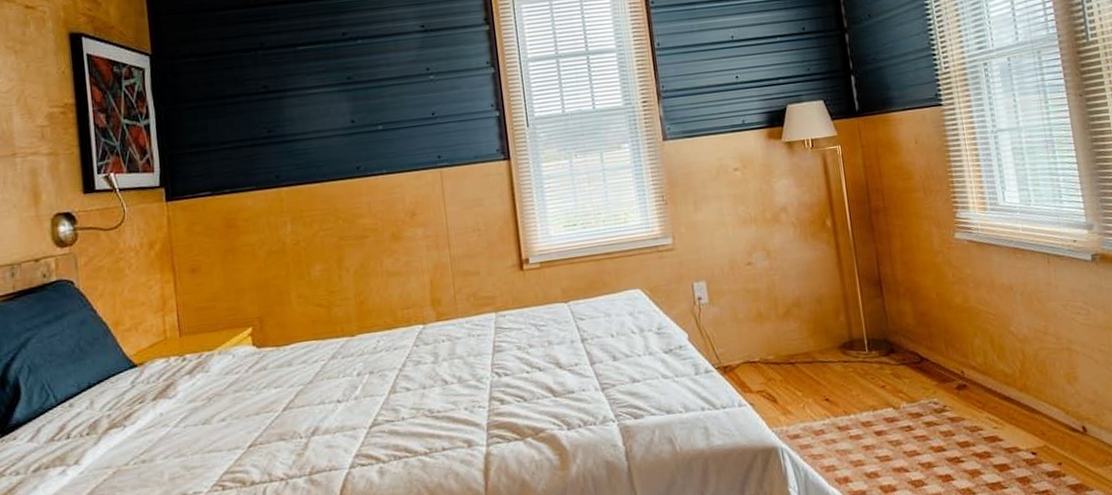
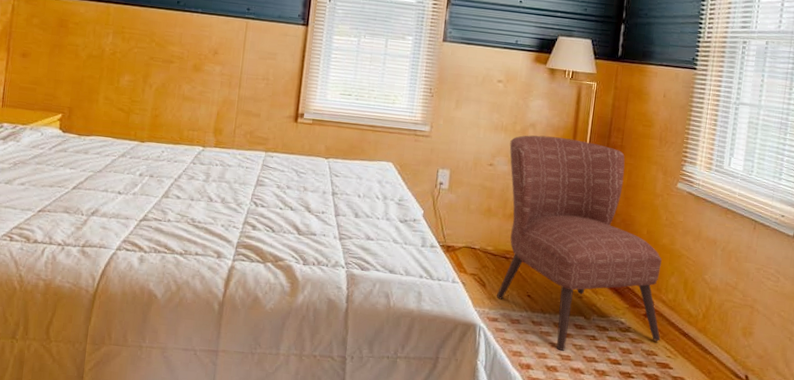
chair: none [763,212,981,452] -> present [496,135,662,351]

